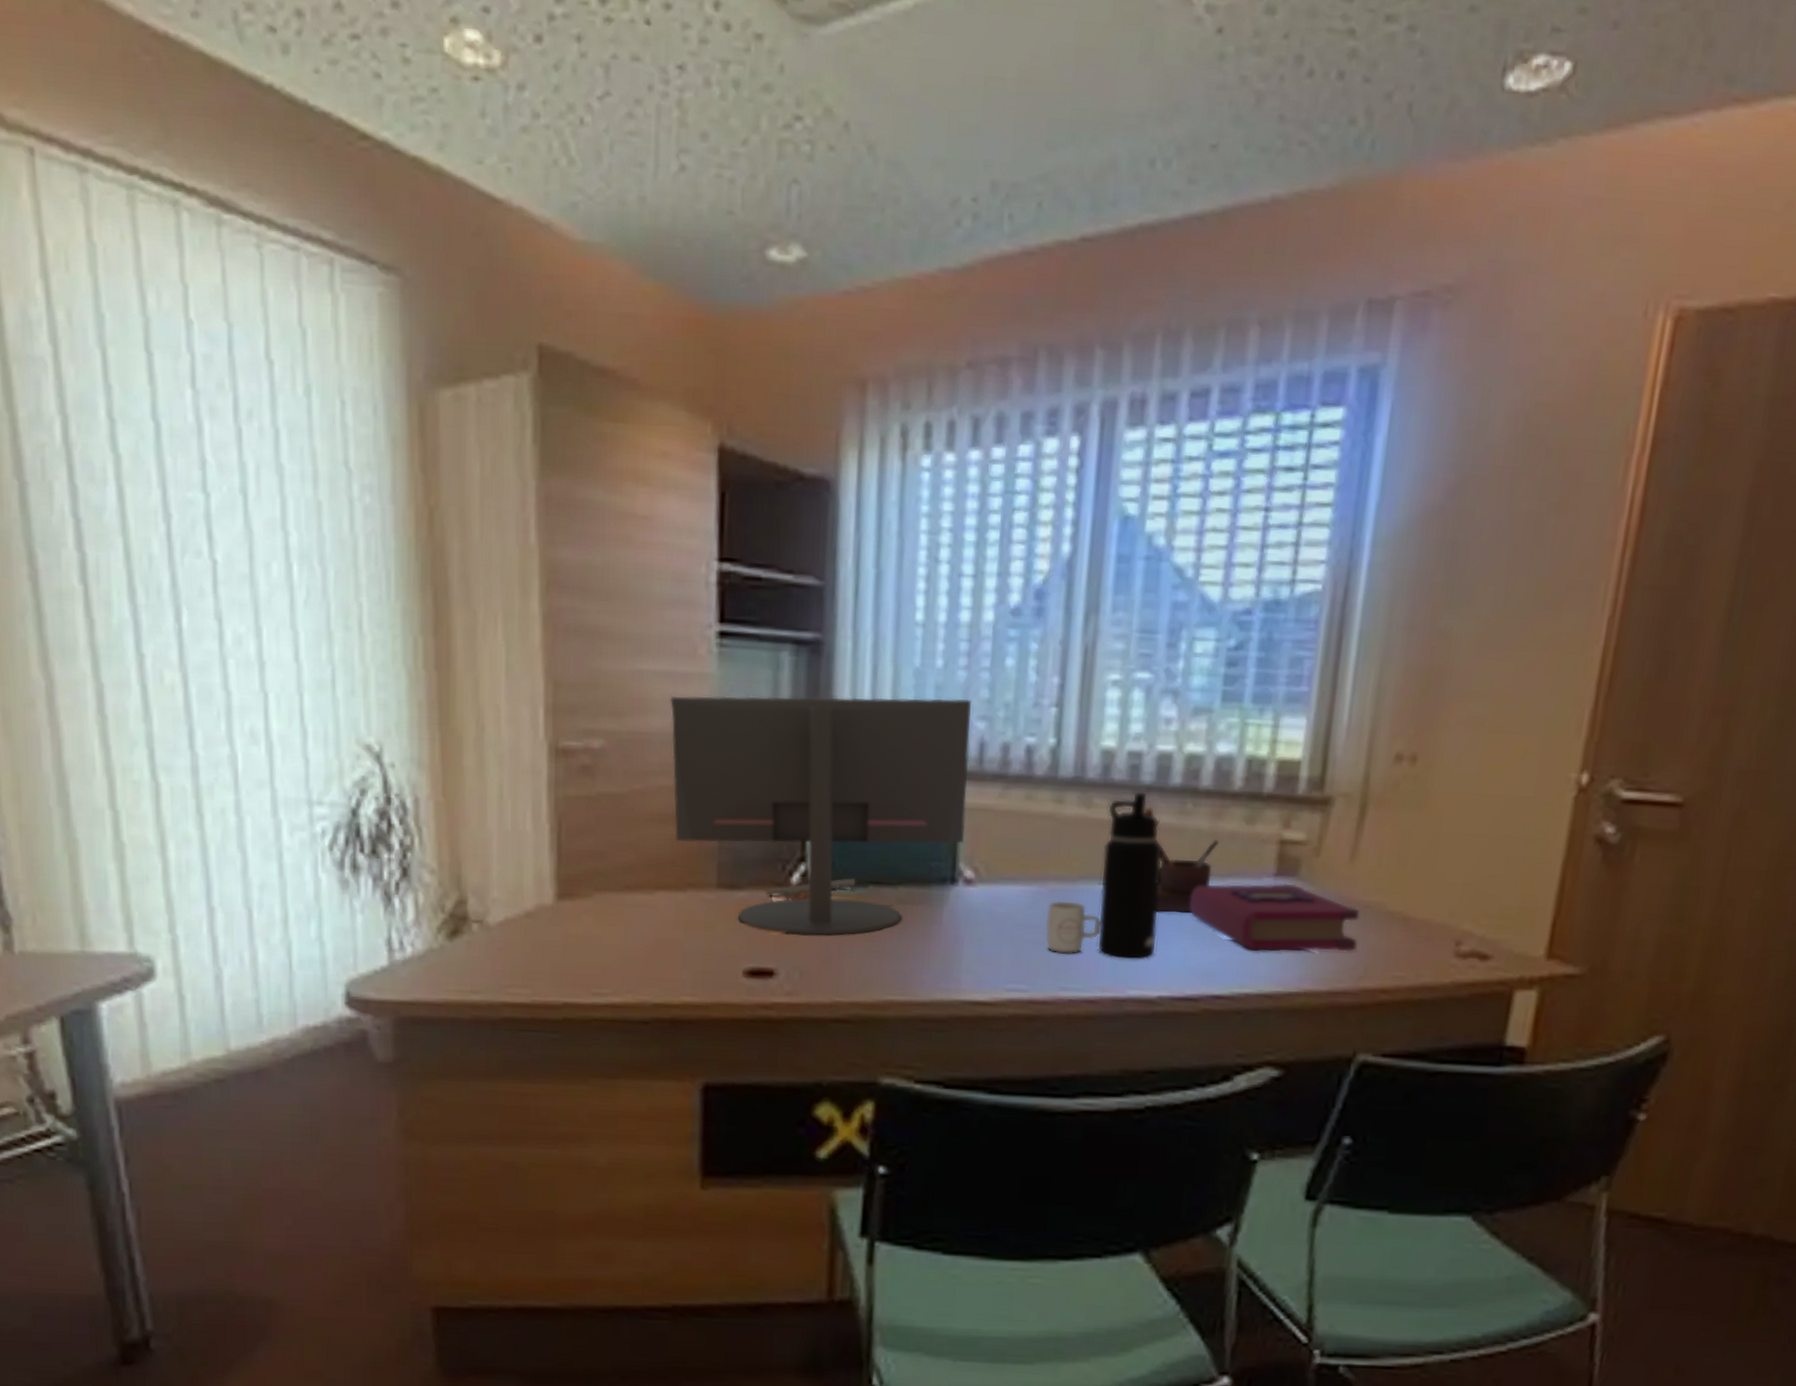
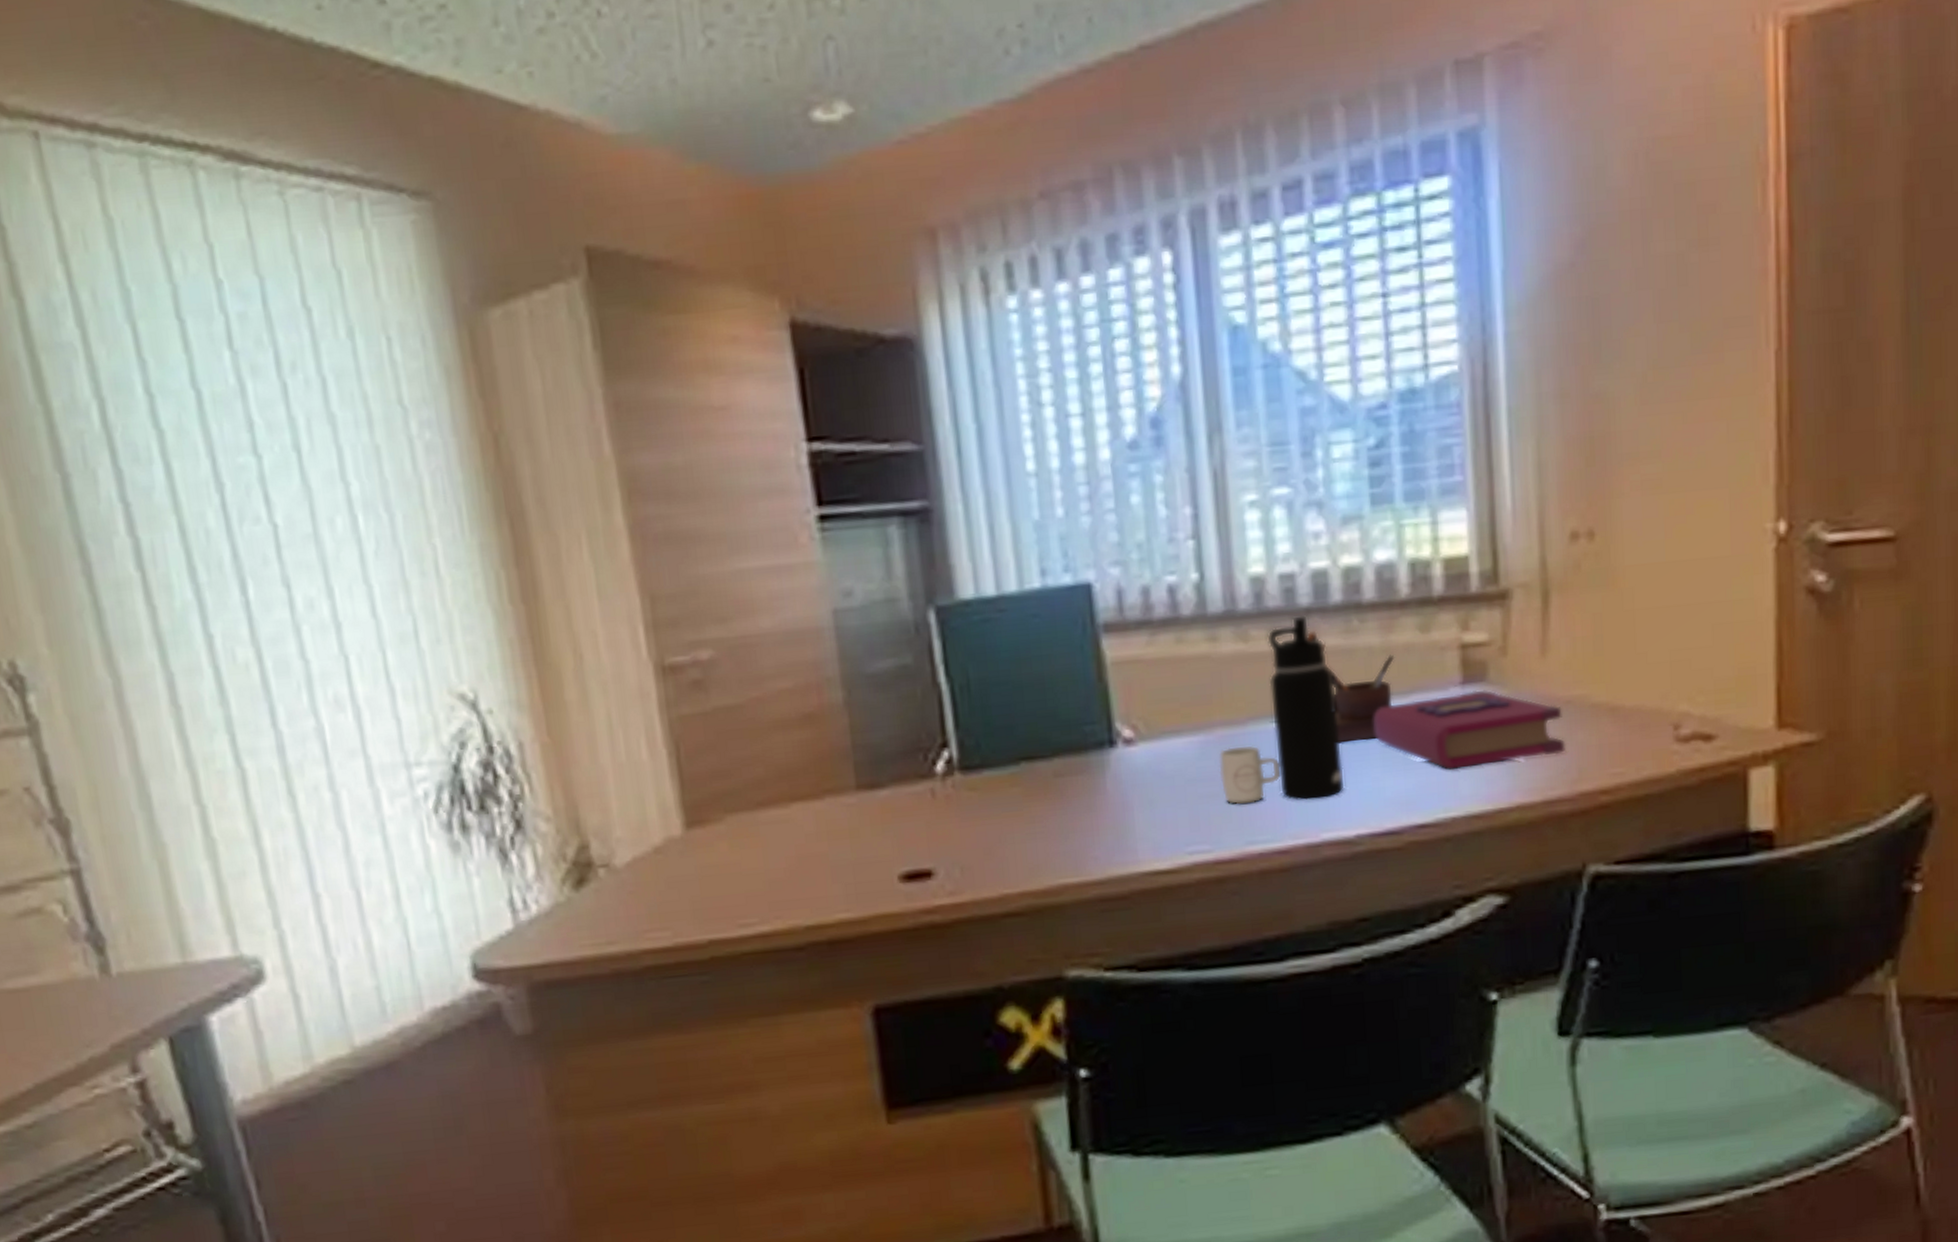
computer monitor: present [670,695,971,936] -> none [777,546,1116,829]
computer keyboard: present [765,878,856,900] -> none [909,757,1007,791]

